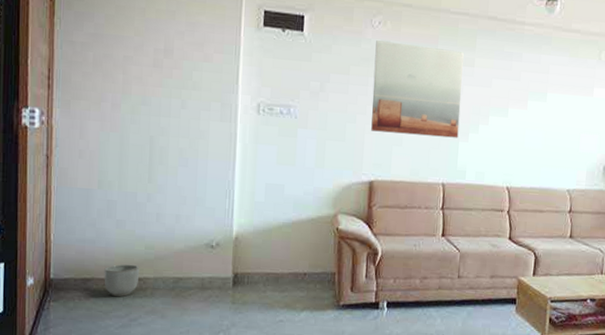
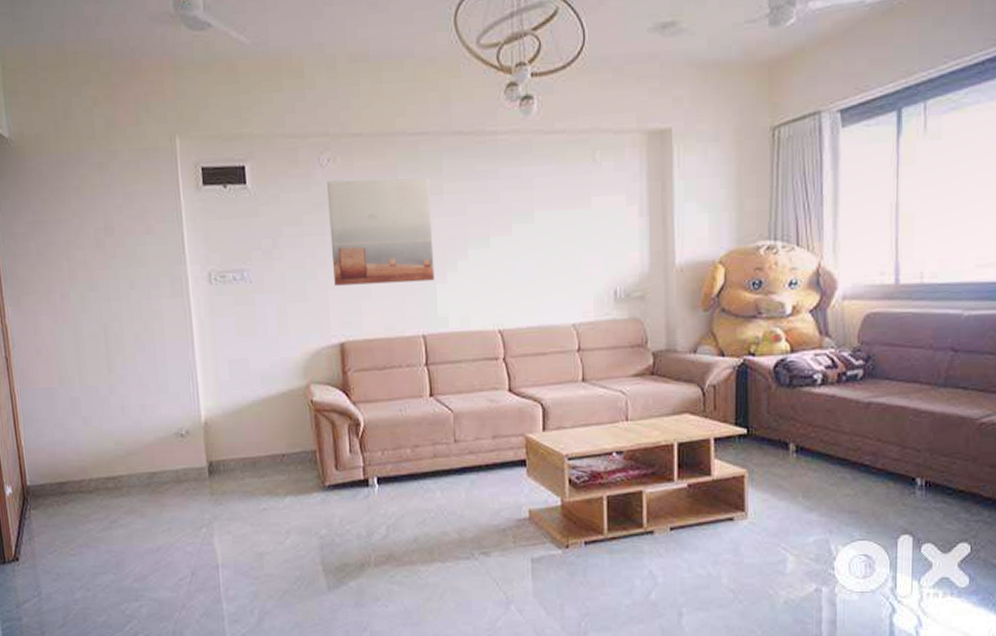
planter: present [104,264,140,297] -> none [77,463,113,499]

